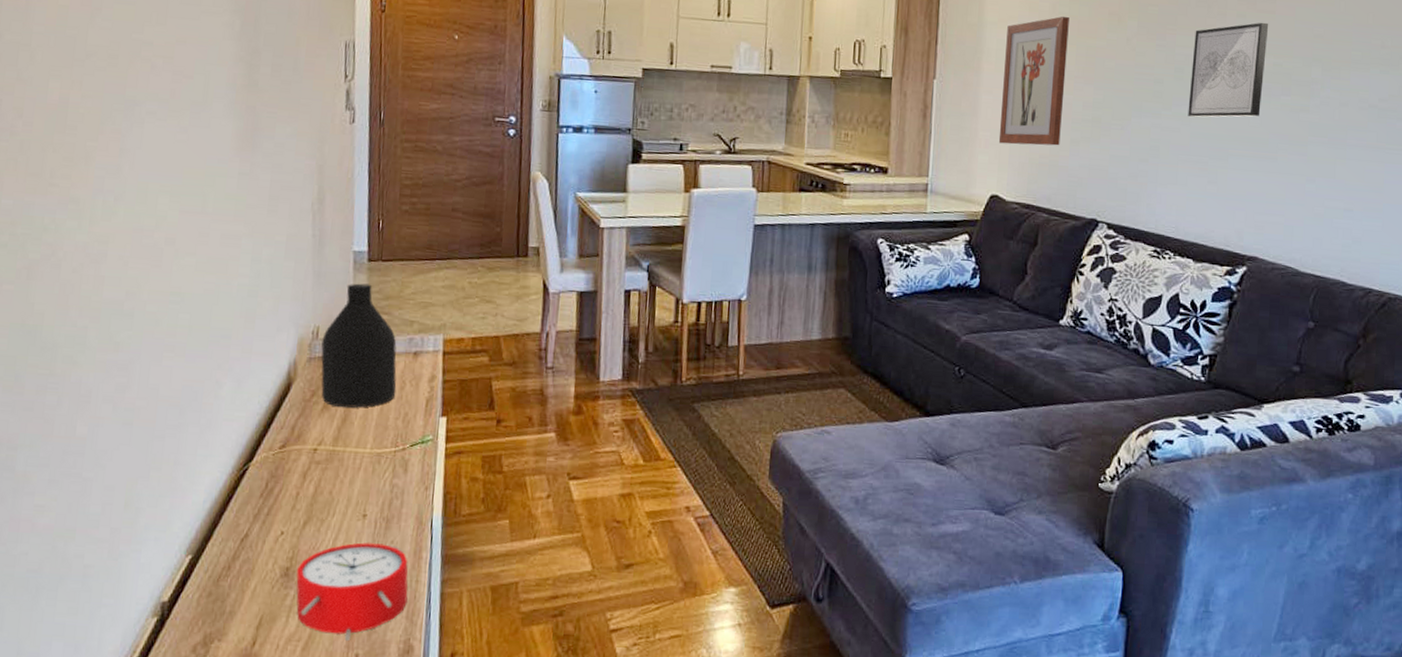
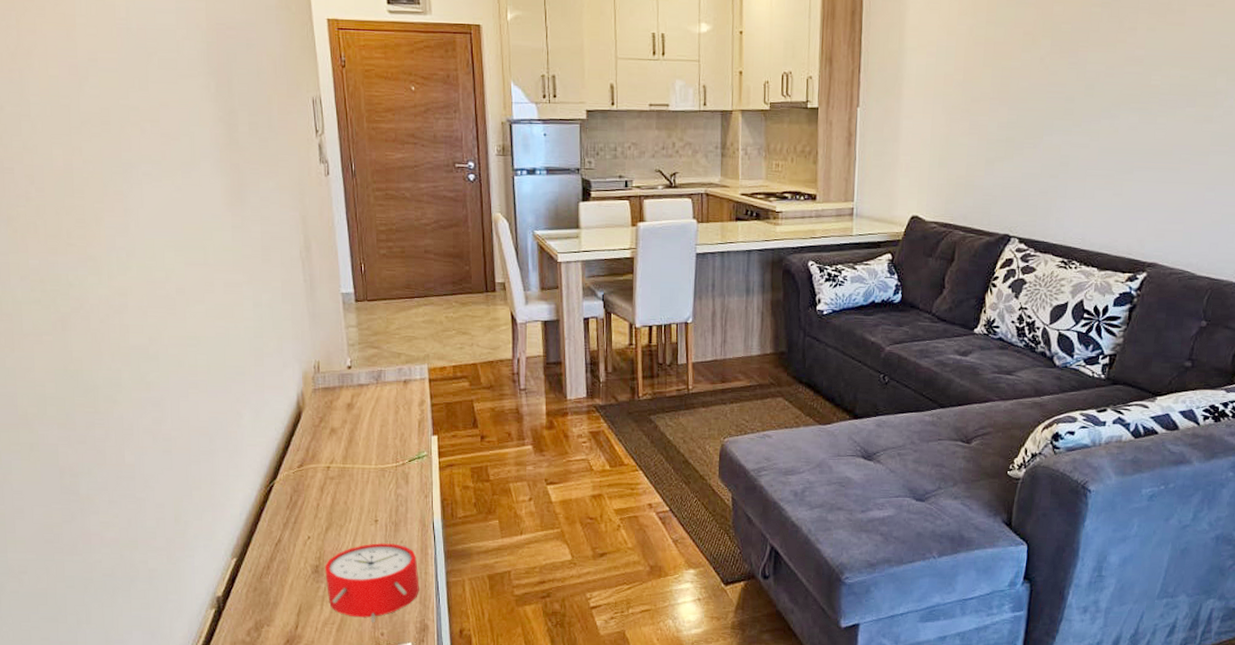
bottle: present [321,283,397,408] -> none [323,322,392,431]
wall art: present [998,16,1069,146] -> none [918,38,986,167]
wall art: present [1188,22,1269,118] -> none [1096,35,1178,132]

